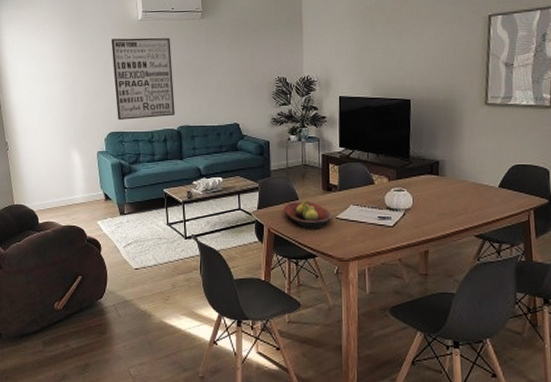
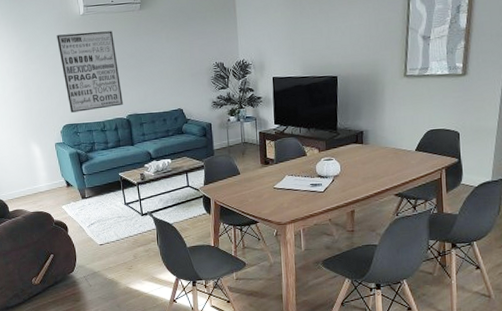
fruit bowl: present [283,199,333,229] -> none [227,173,271,200]

